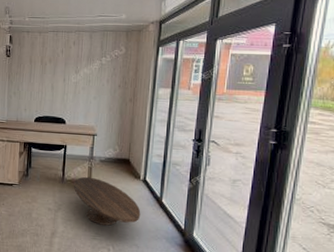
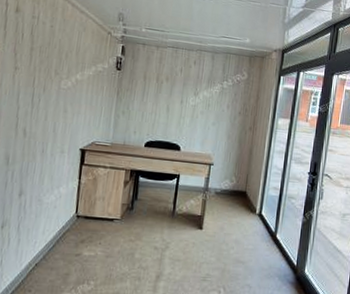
coffee table: present [74,176,141,226] -> none [185,210,255,265]

